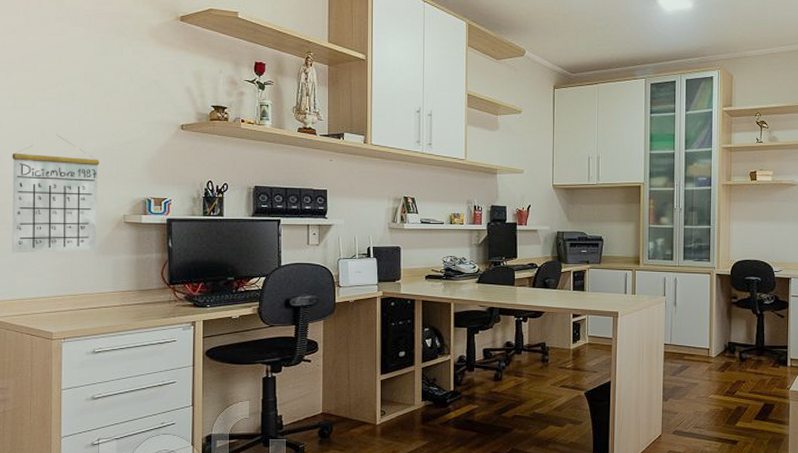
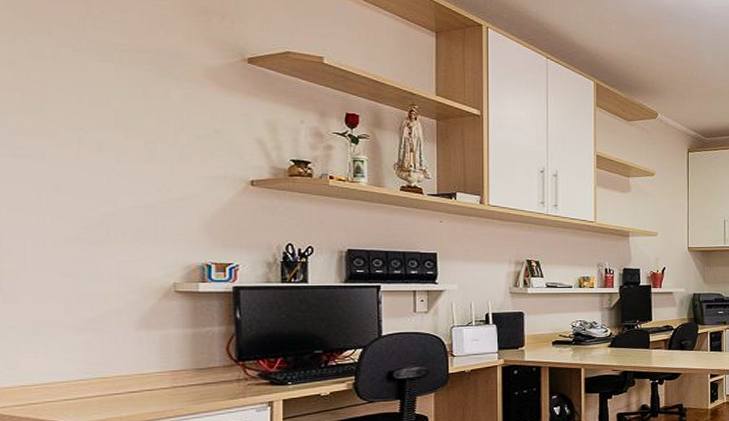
calendar: present [12,135,100,254] -> none [9,189,139,331]

